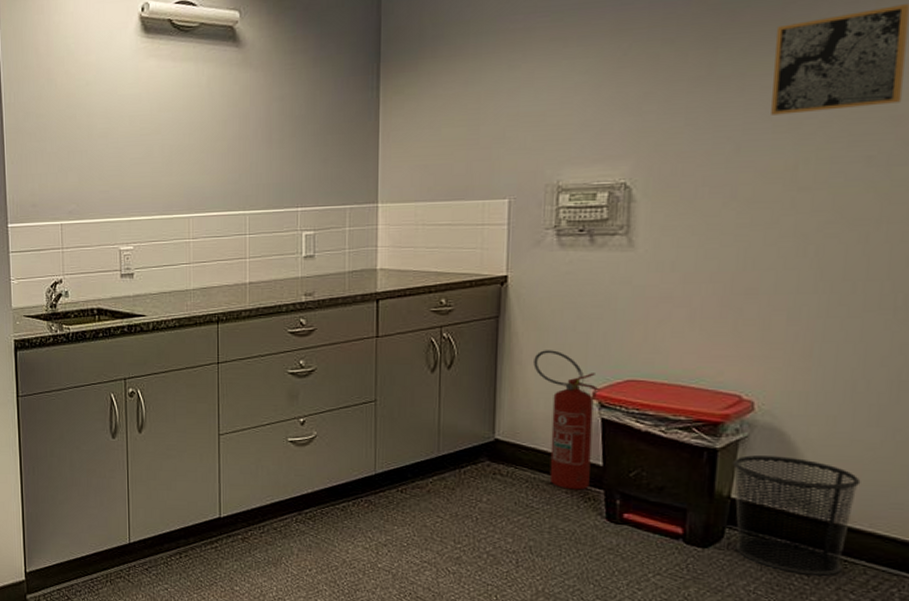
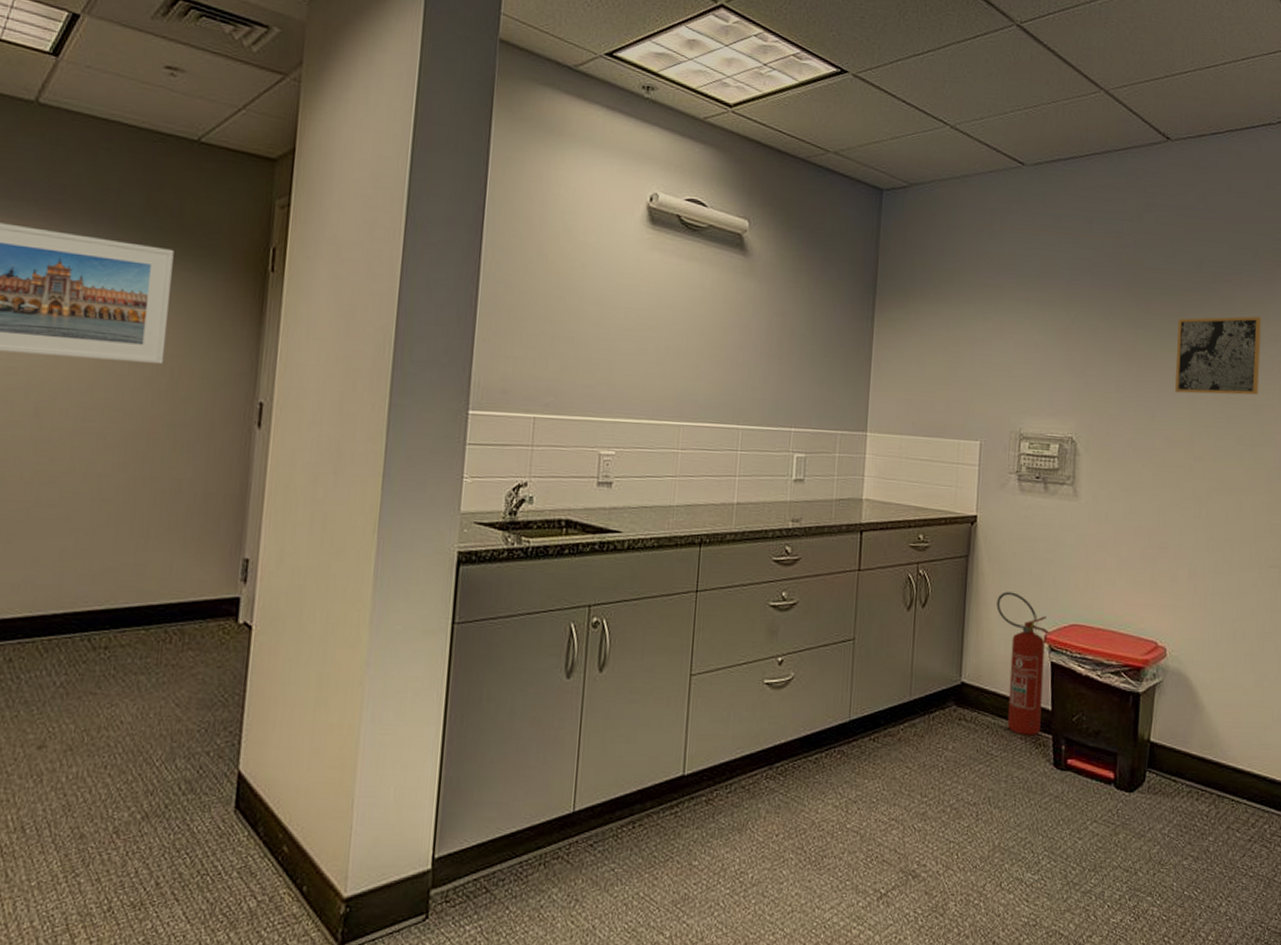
waste bin: present [733,455,861,576] -> none [1152,699,1241,816]

